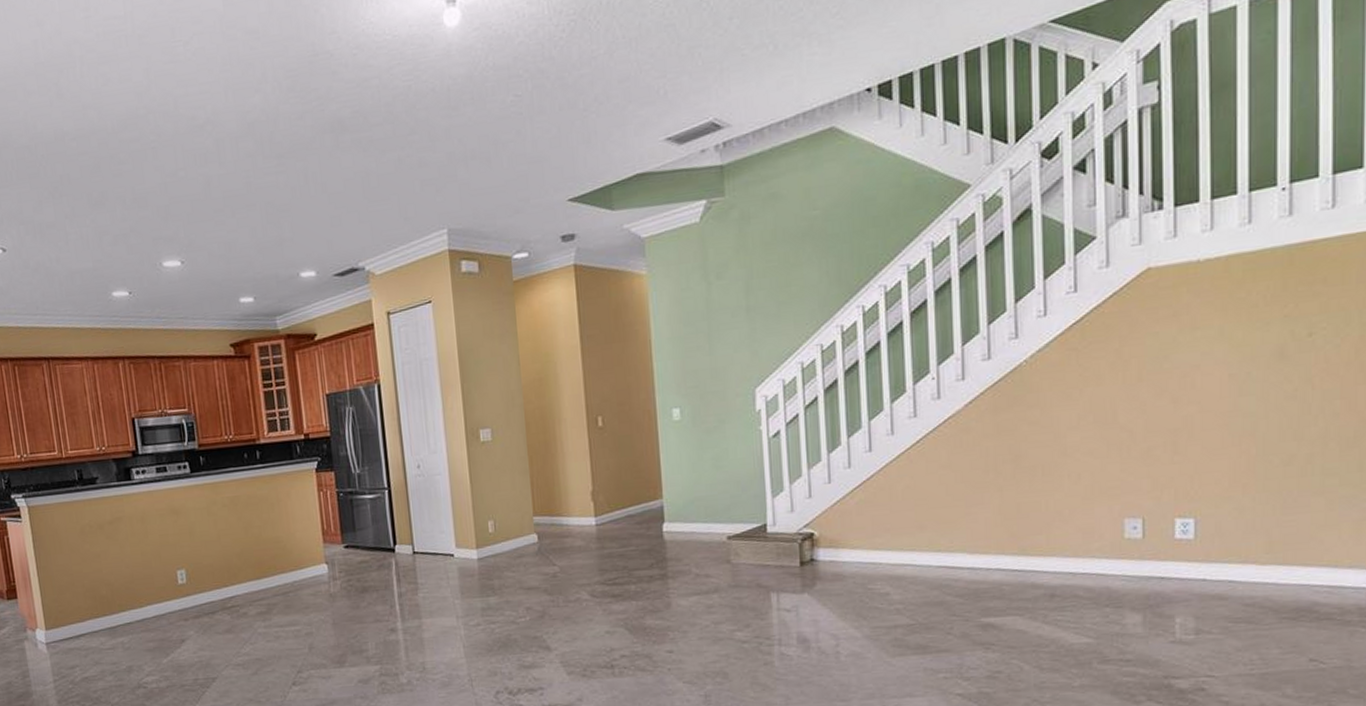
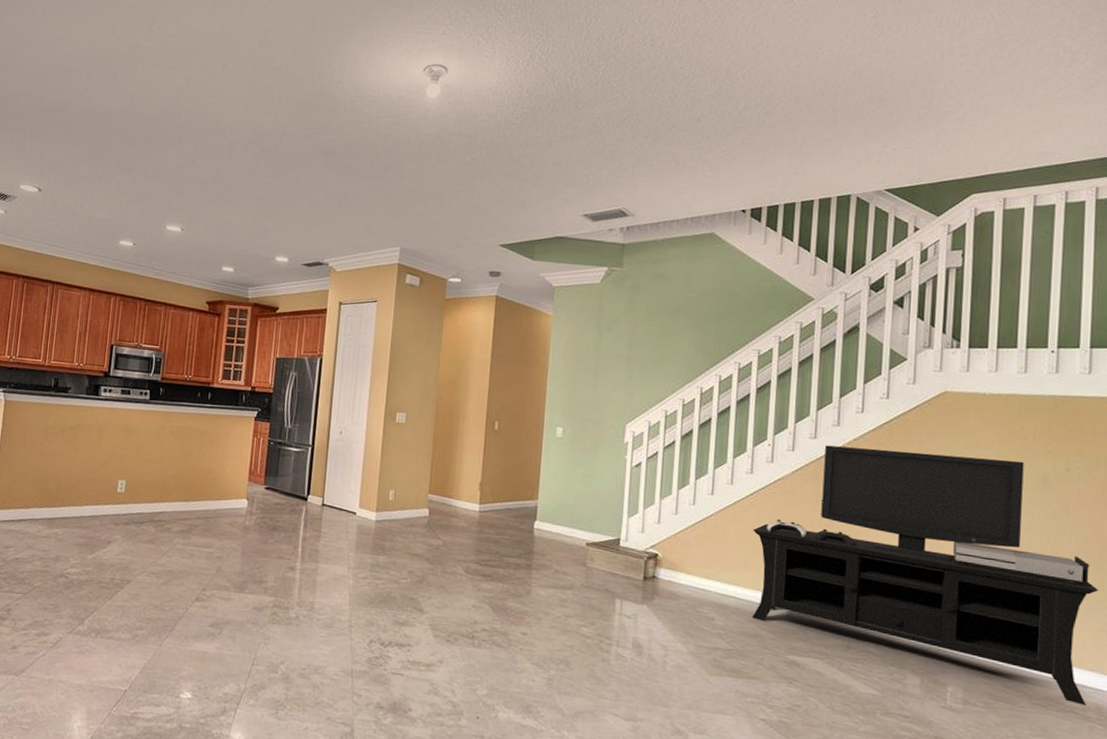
media console: none [924,335,1356,609] -> present [751,445,1100,705]

